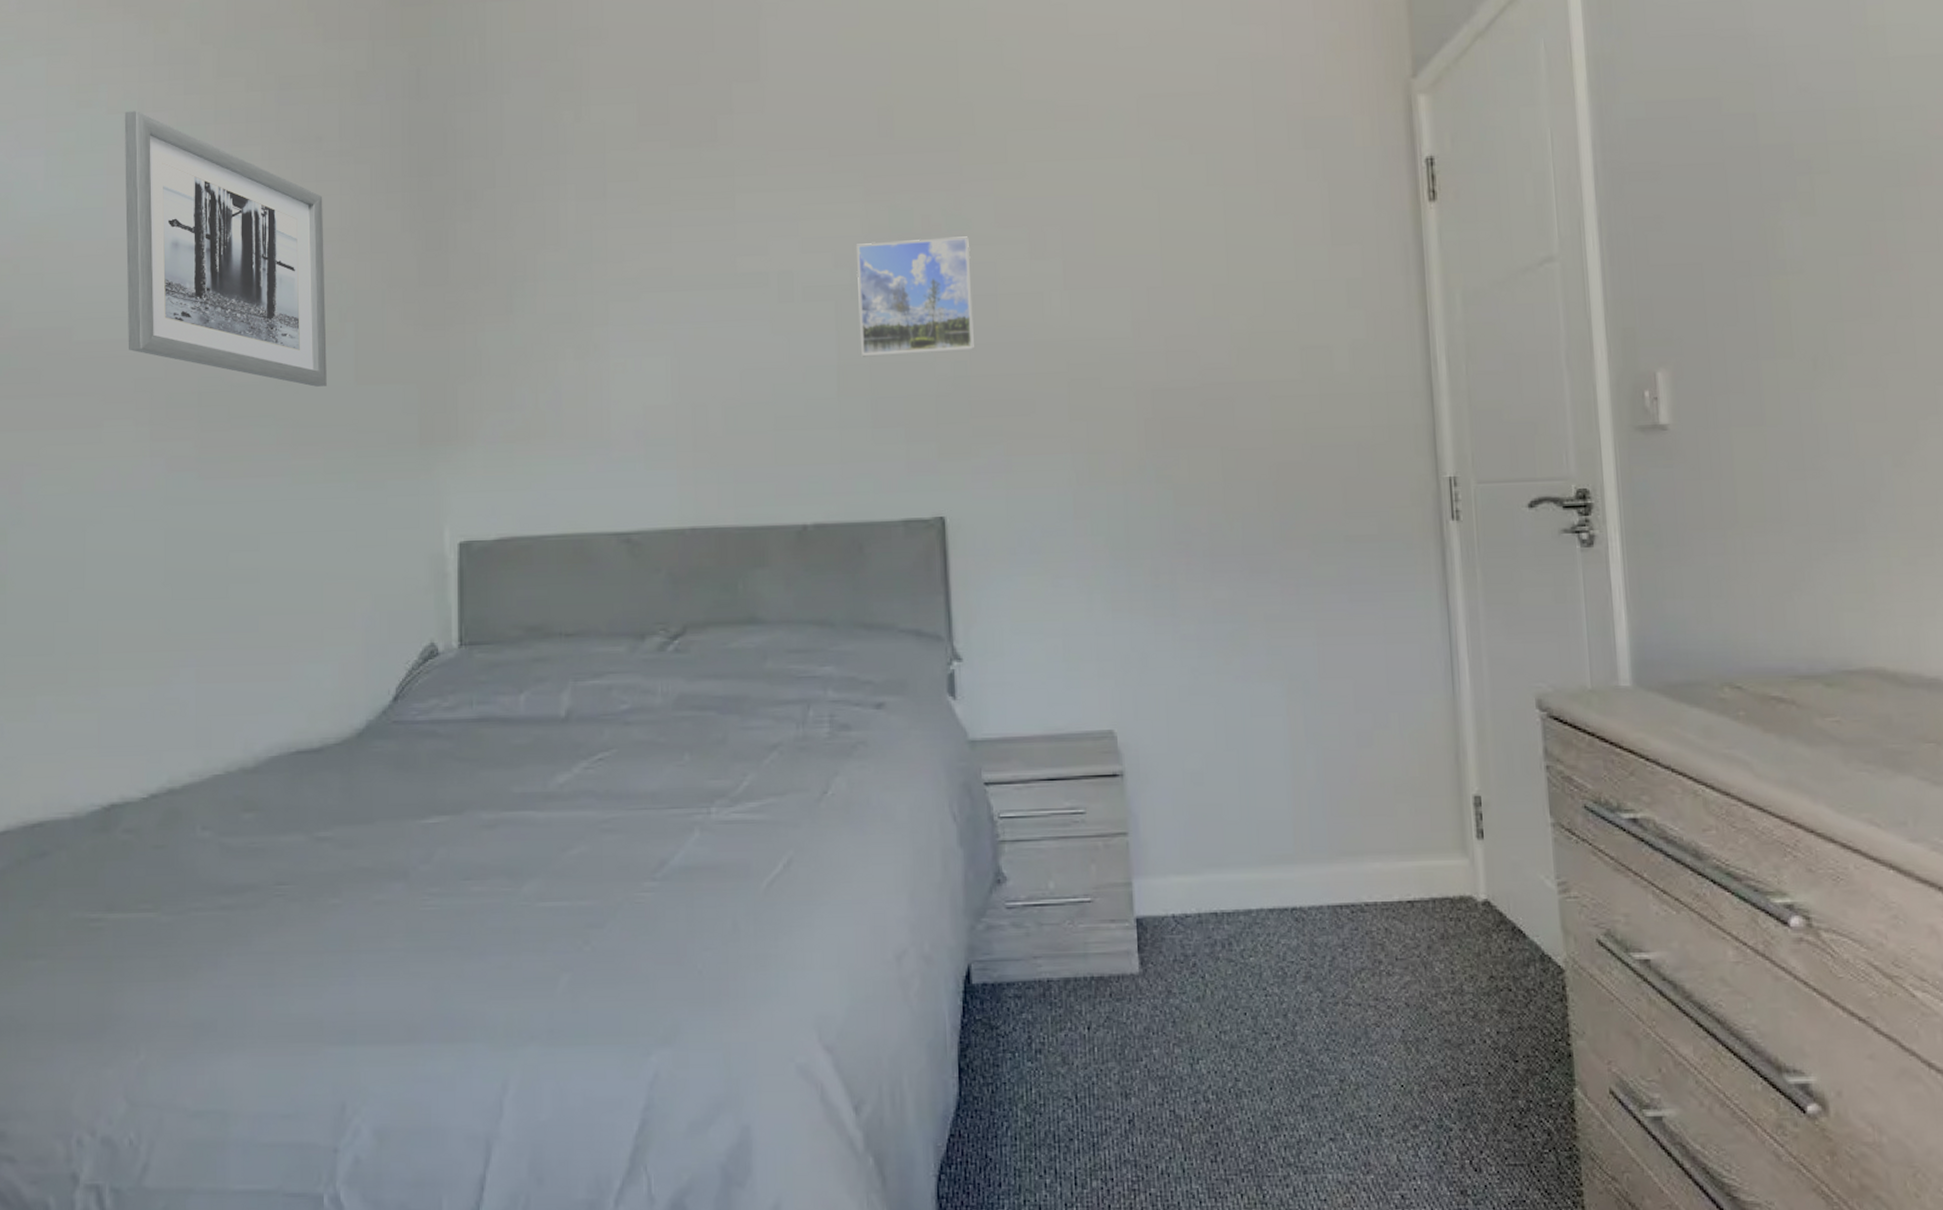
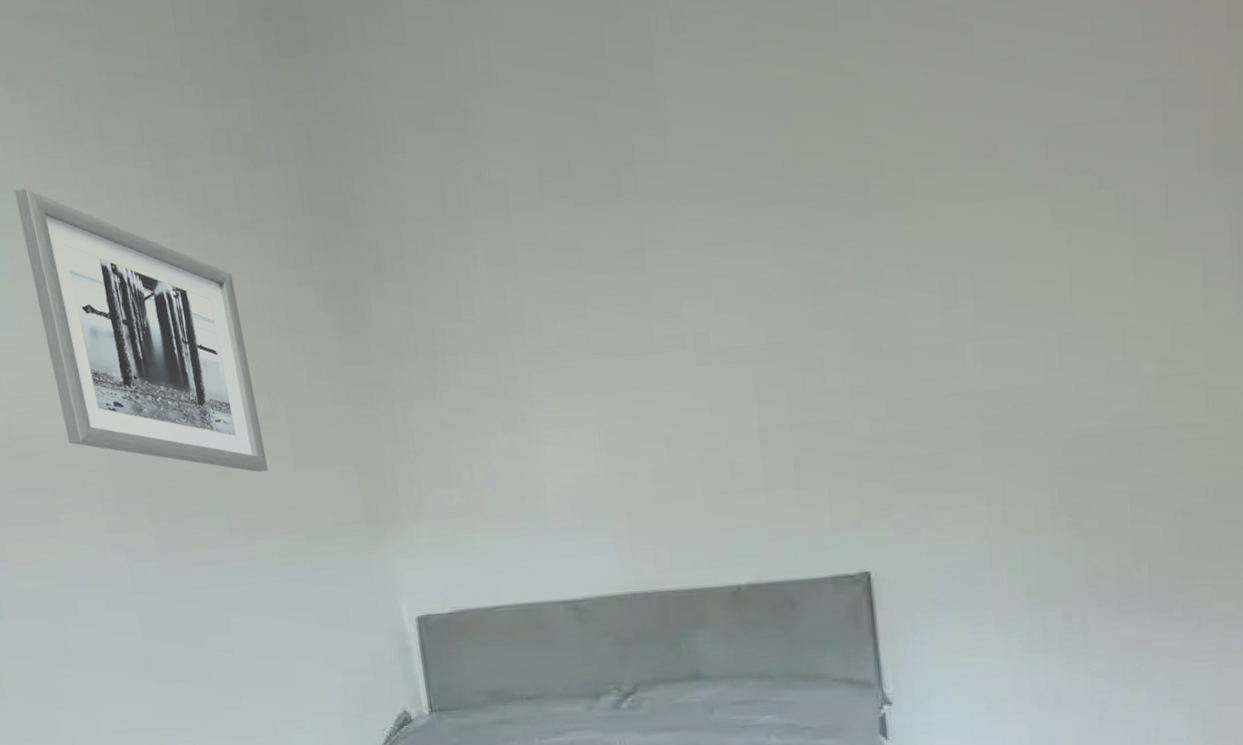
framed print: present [856,236,974,357] -> none [770,288,891,418]

